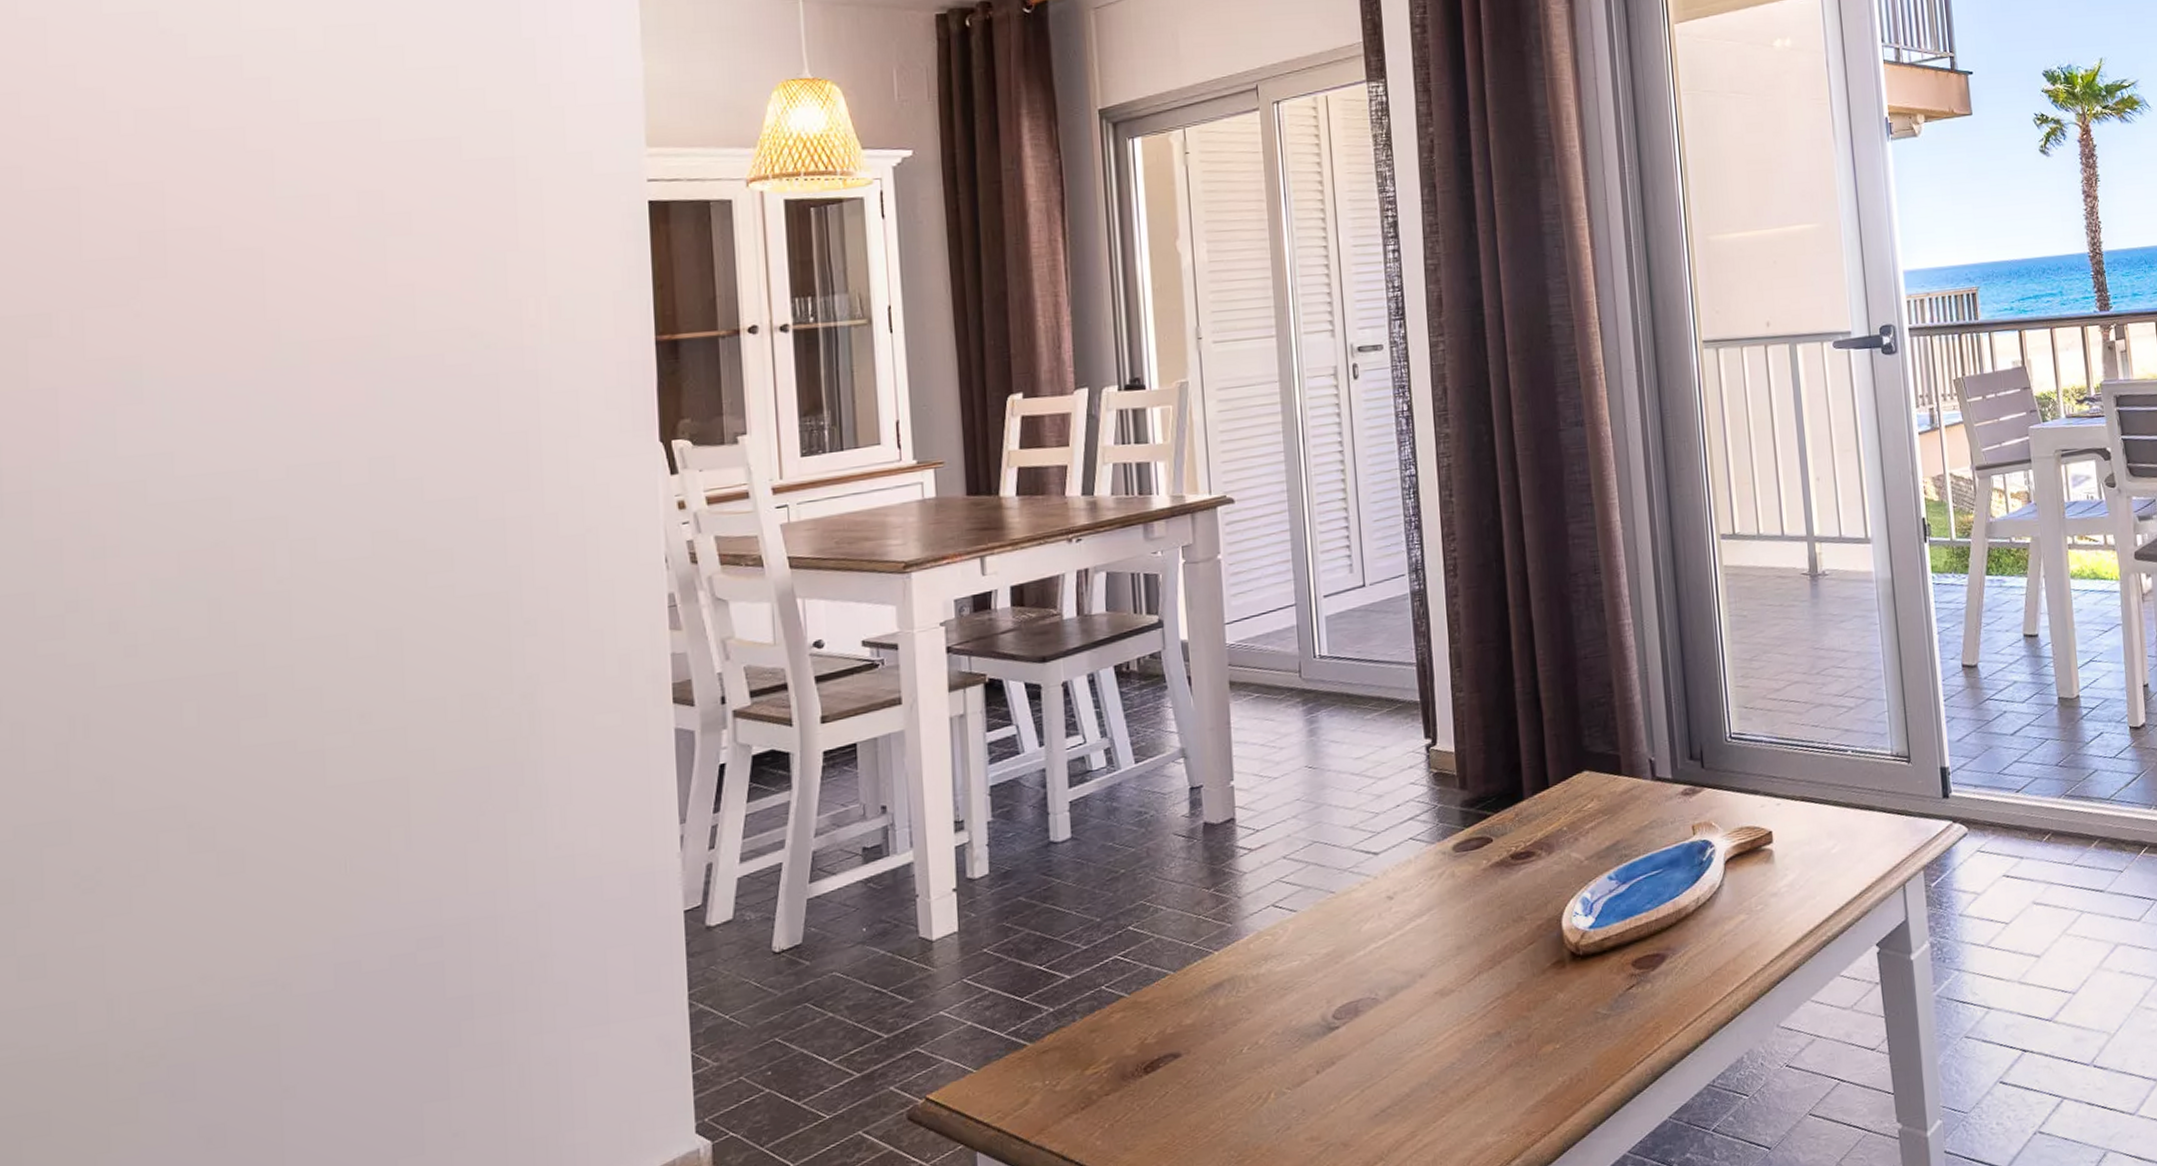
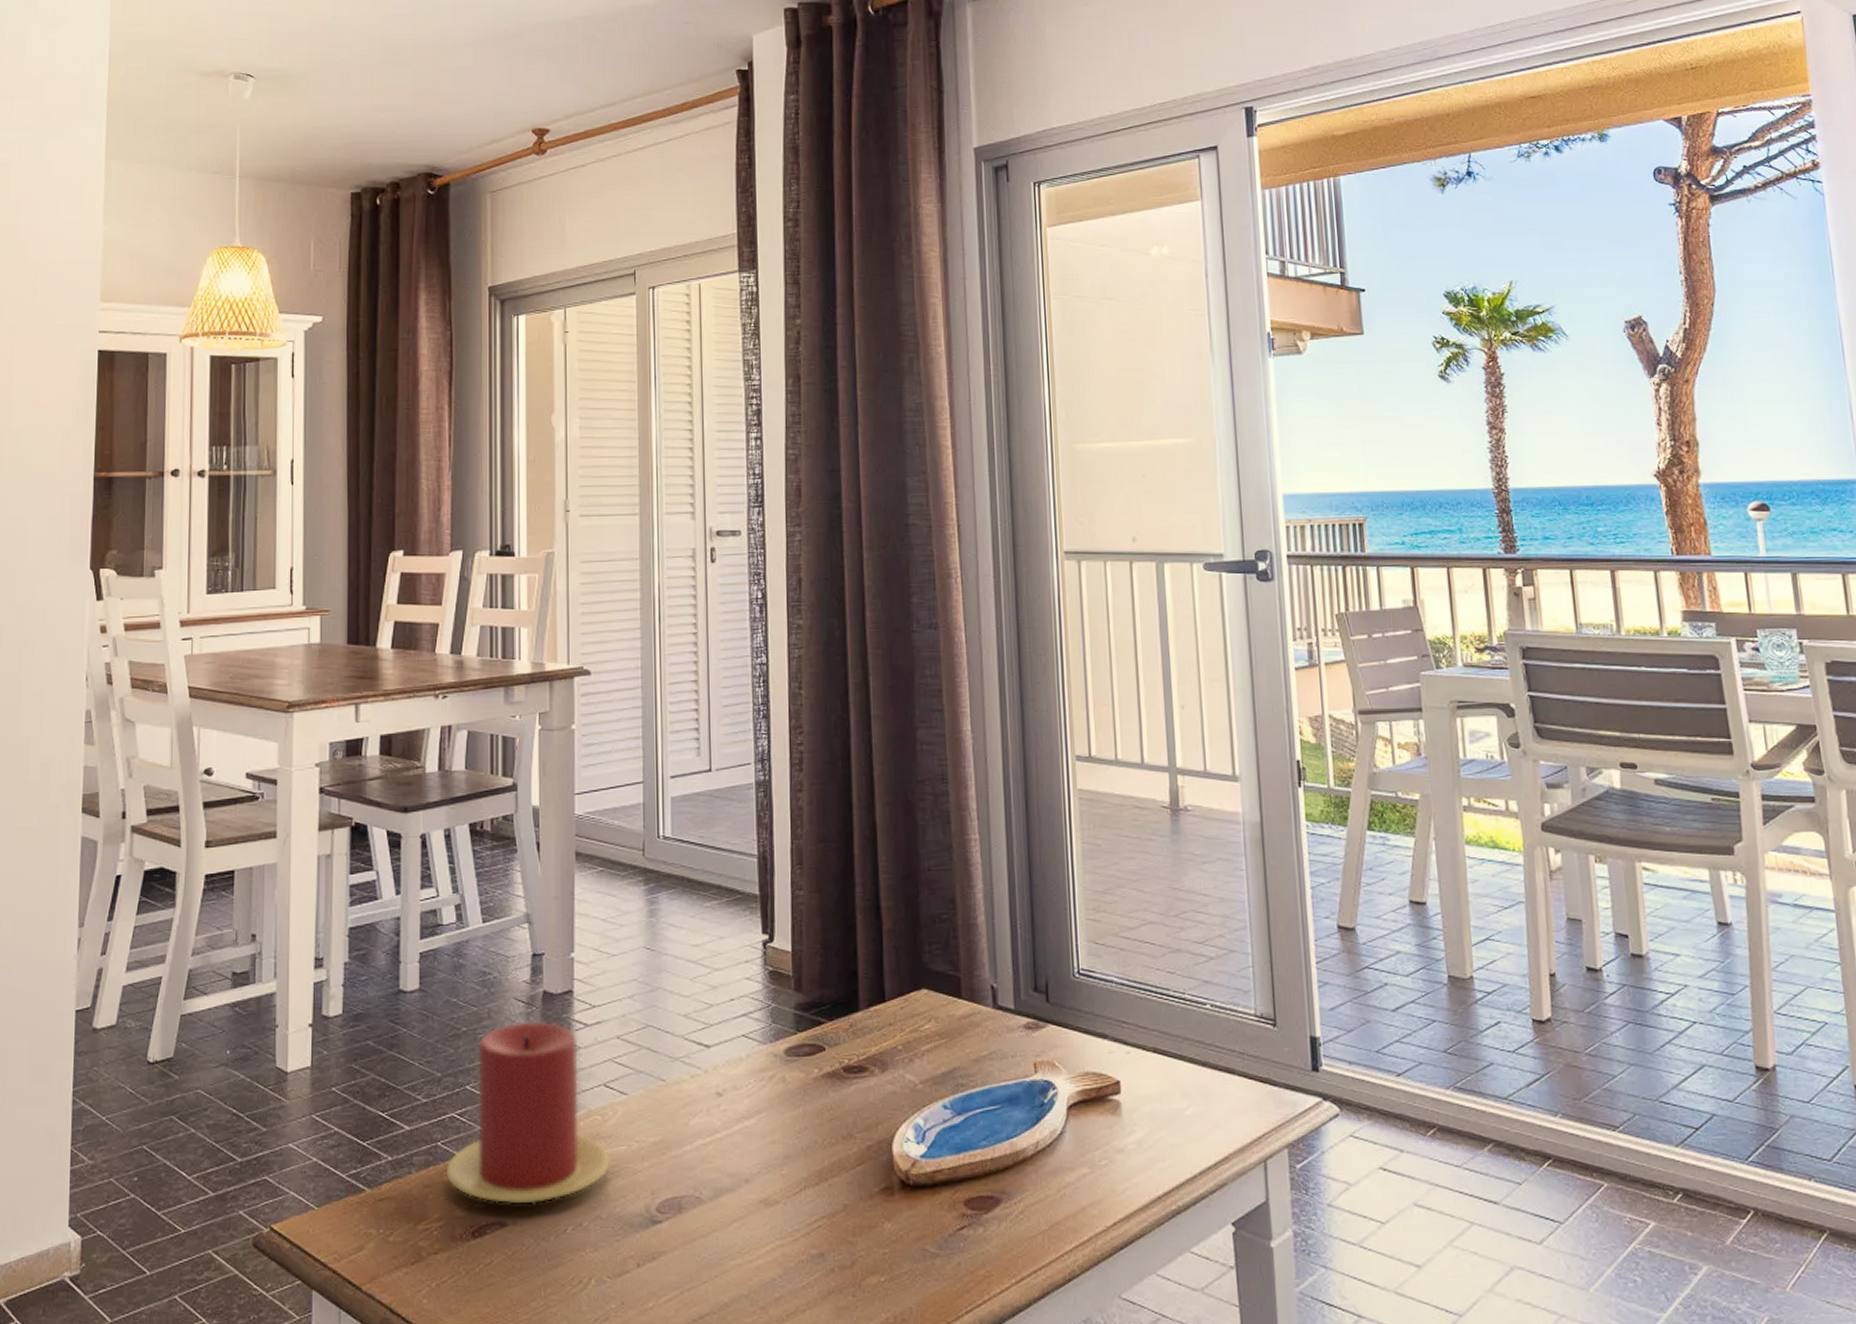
candle: none [1112,852,1284,1036] -> present [446,1022,610,1204]

